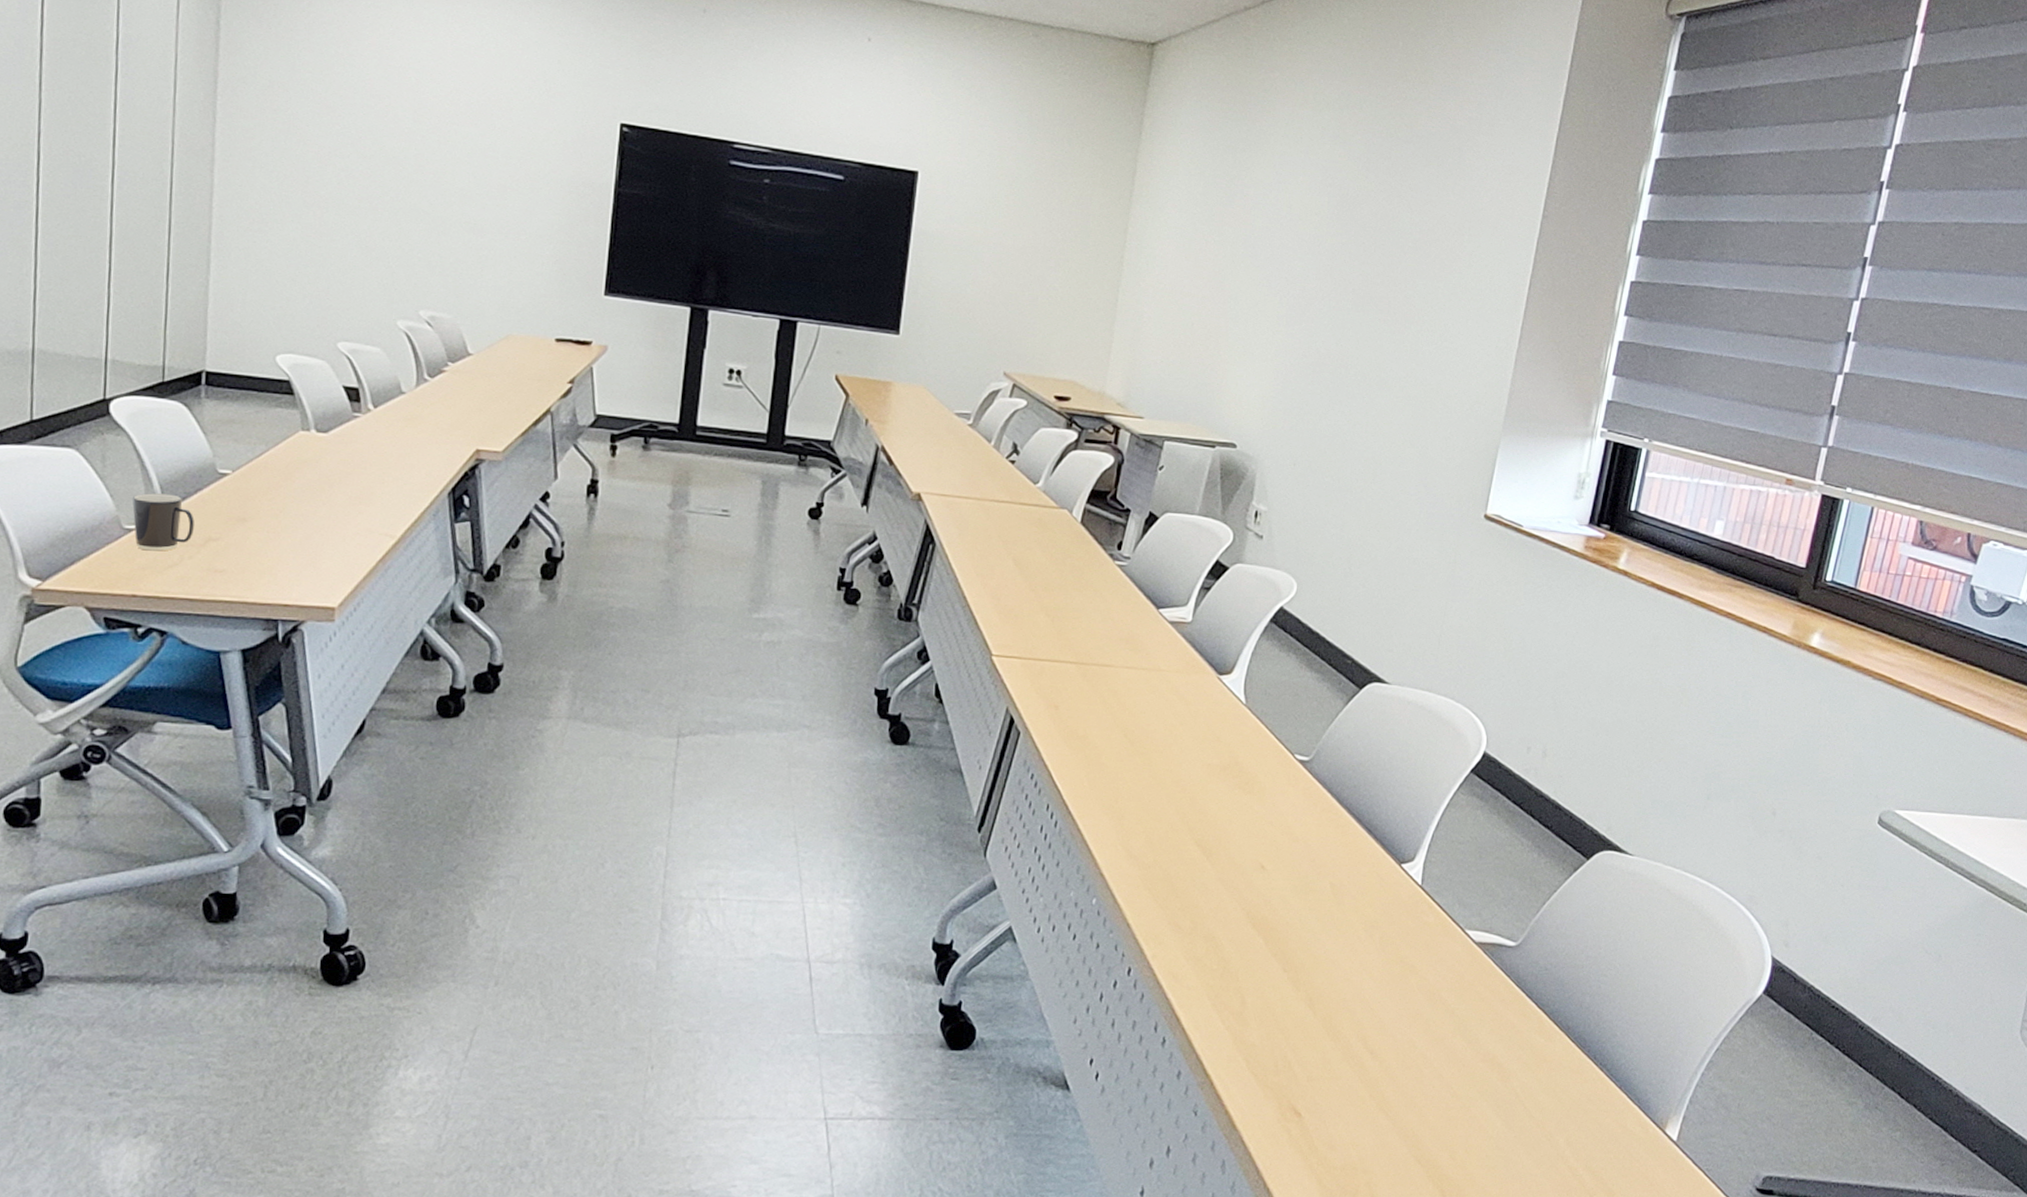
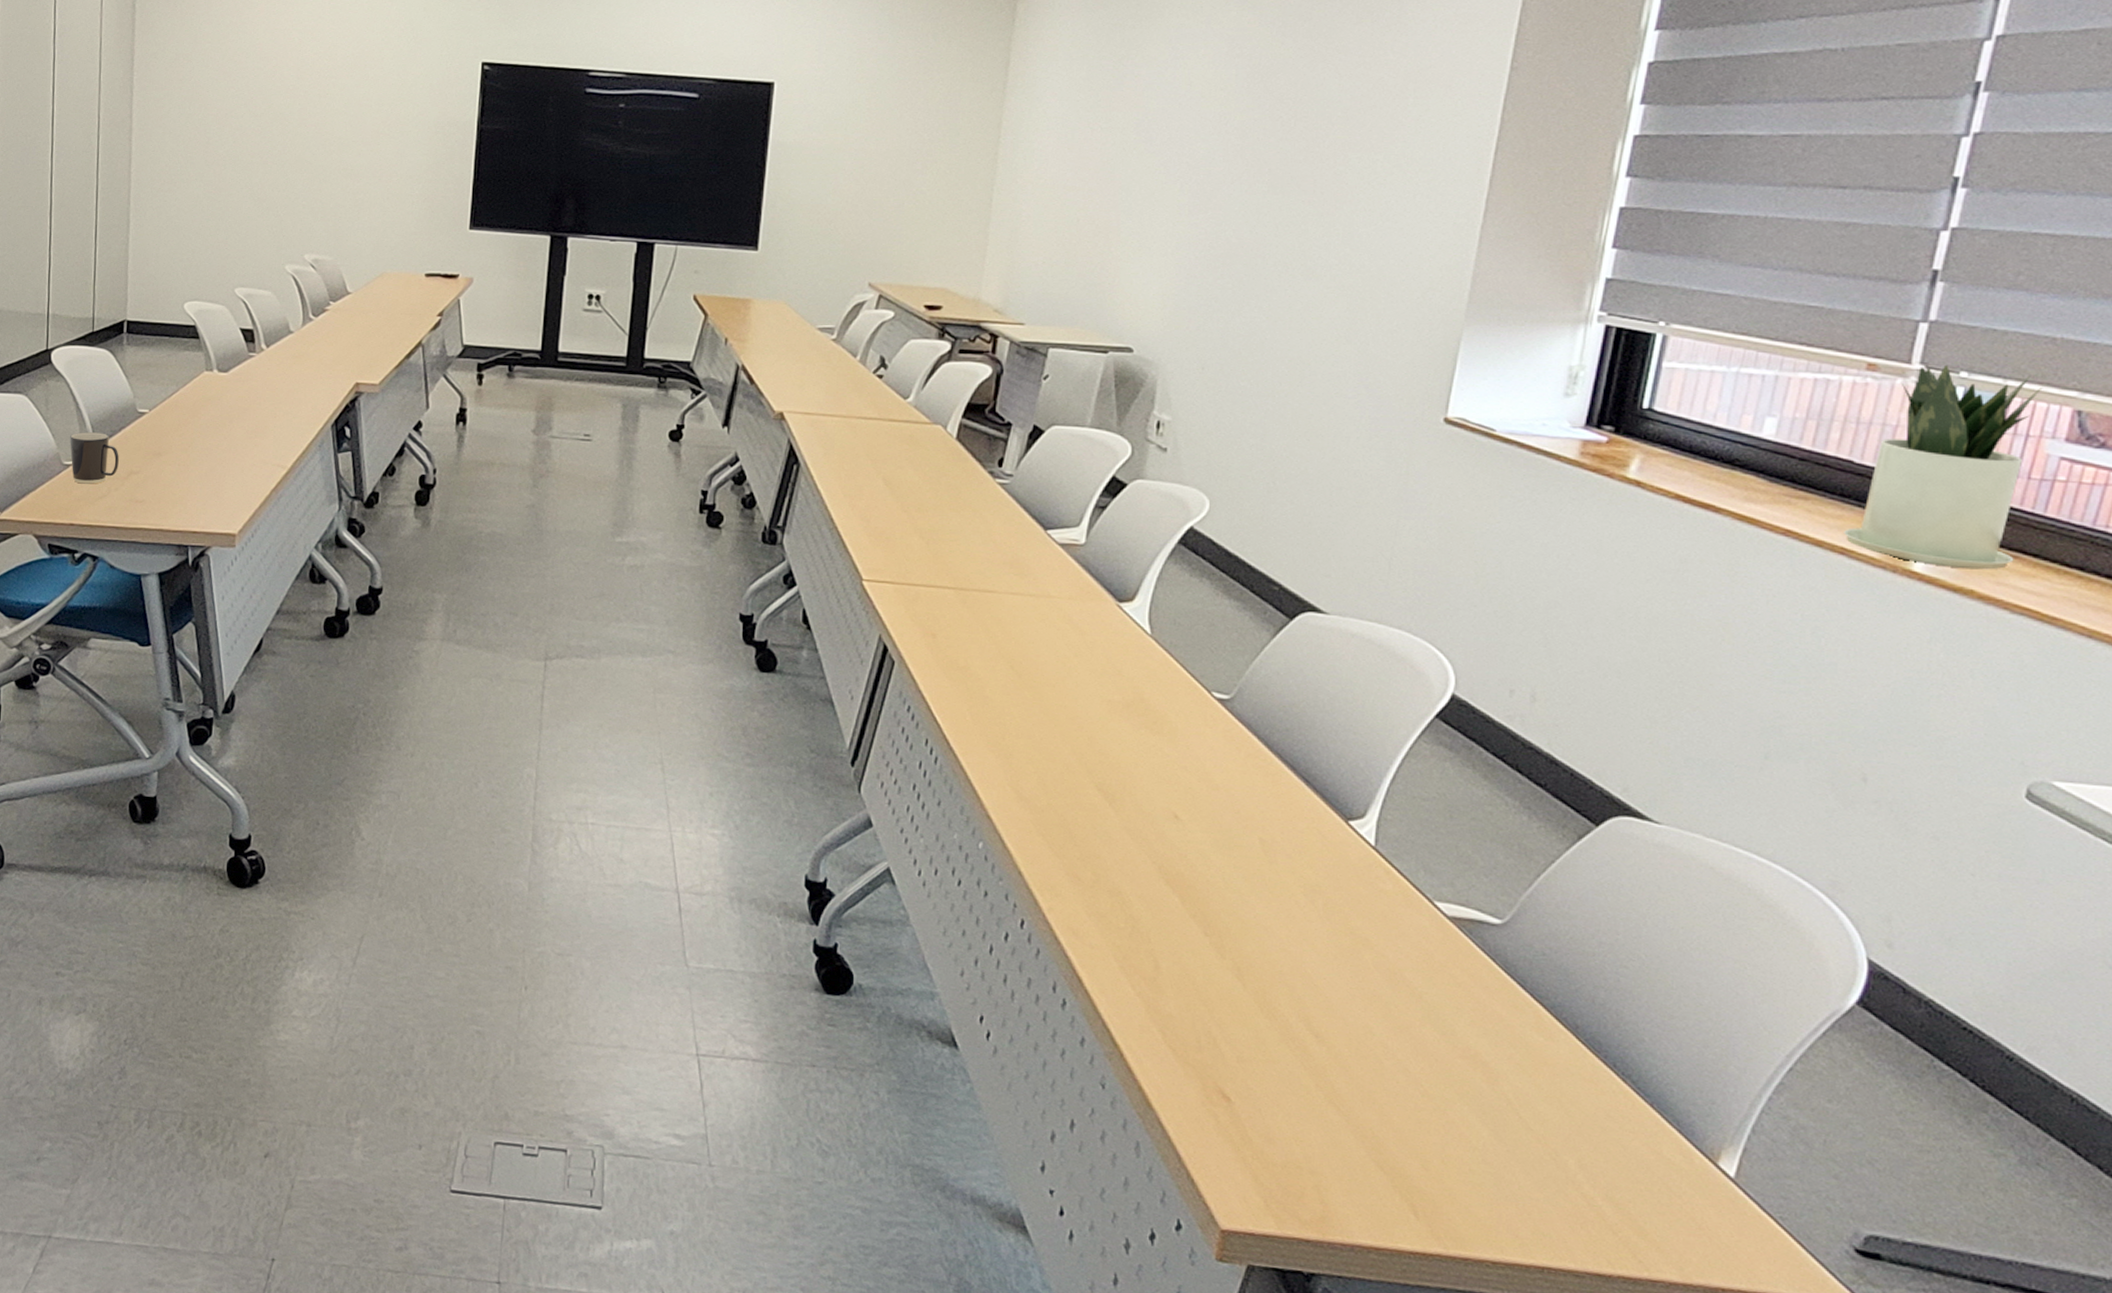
planter: none [1766,481,1899,645] -> present [1844,364,2043,570]

